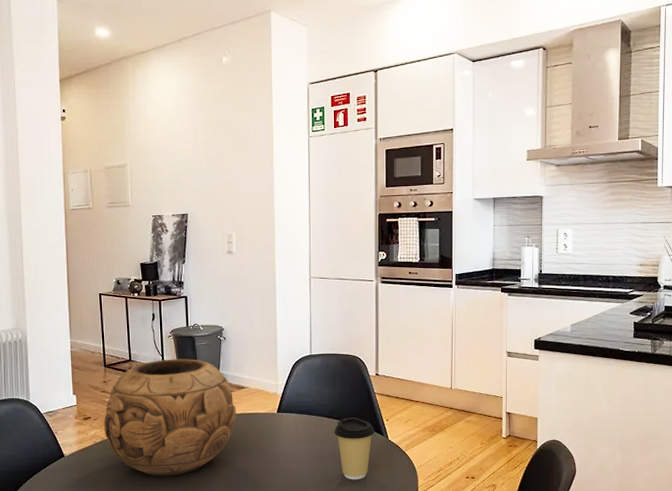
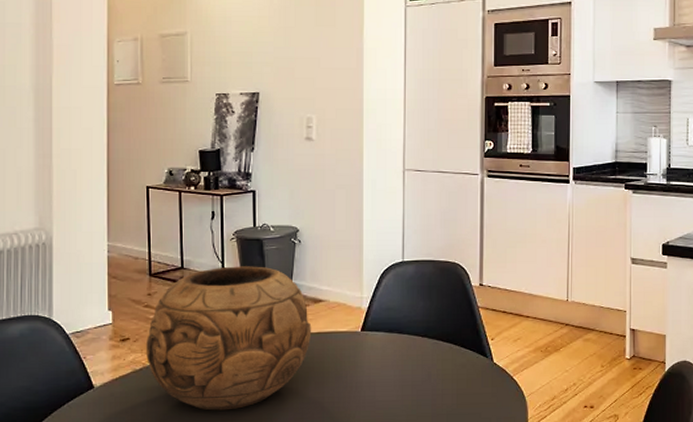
coffee cup: present [334,417,375,480] -> none [429,336,478,412]

